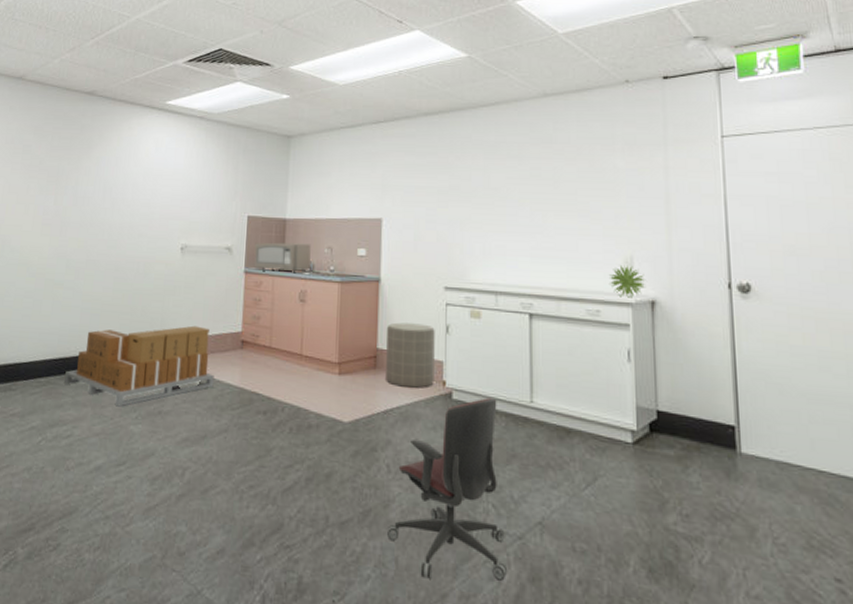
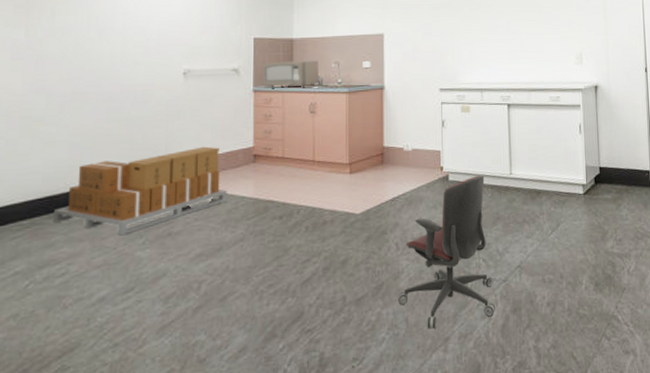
trash can: present [385,322,435,388] -> none [391,121,433,177]
plant: present [608,264,646,298] -> none [565,59,591,85]

